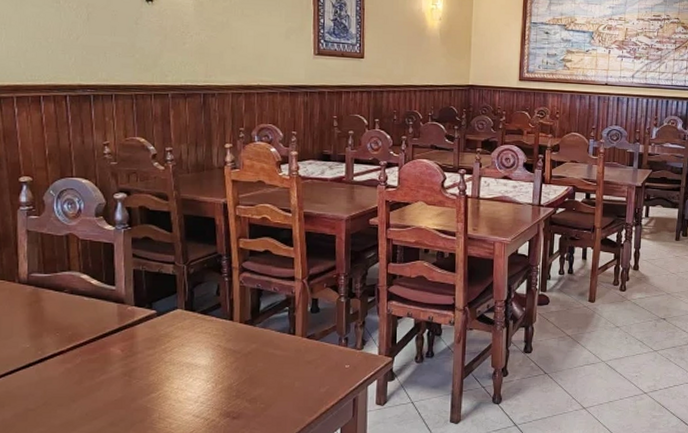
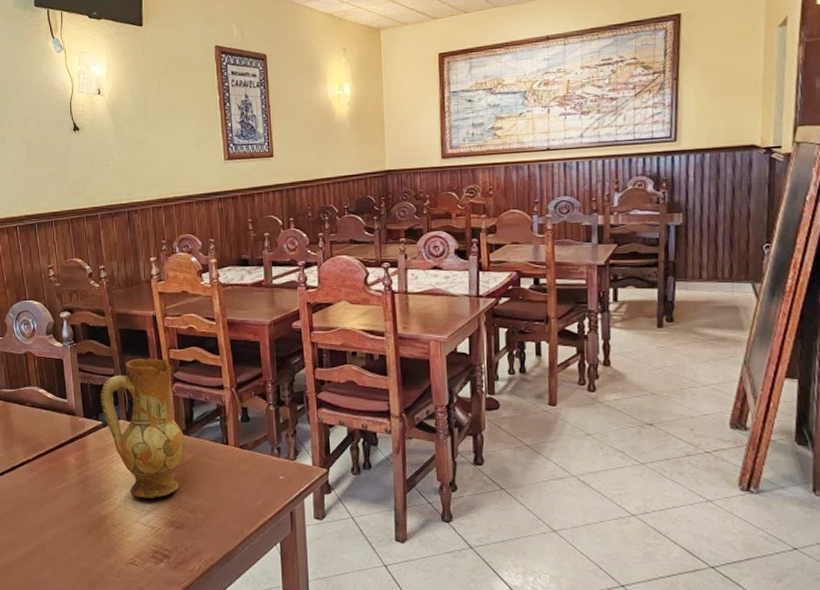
ceramic jug: none [156,246,250,389] -> present [100,358,186,498]

